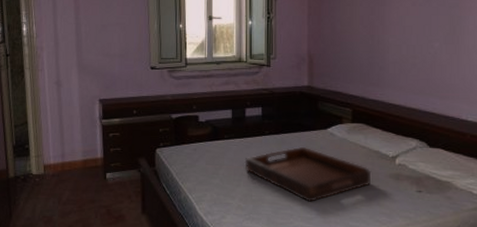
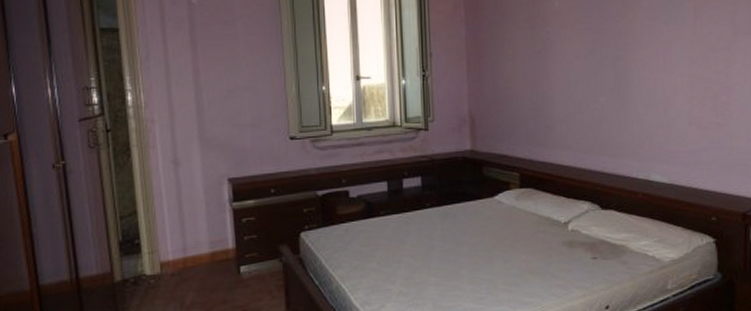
serving tray: present [244,146,372,202] -> none [404,218,544,280]

